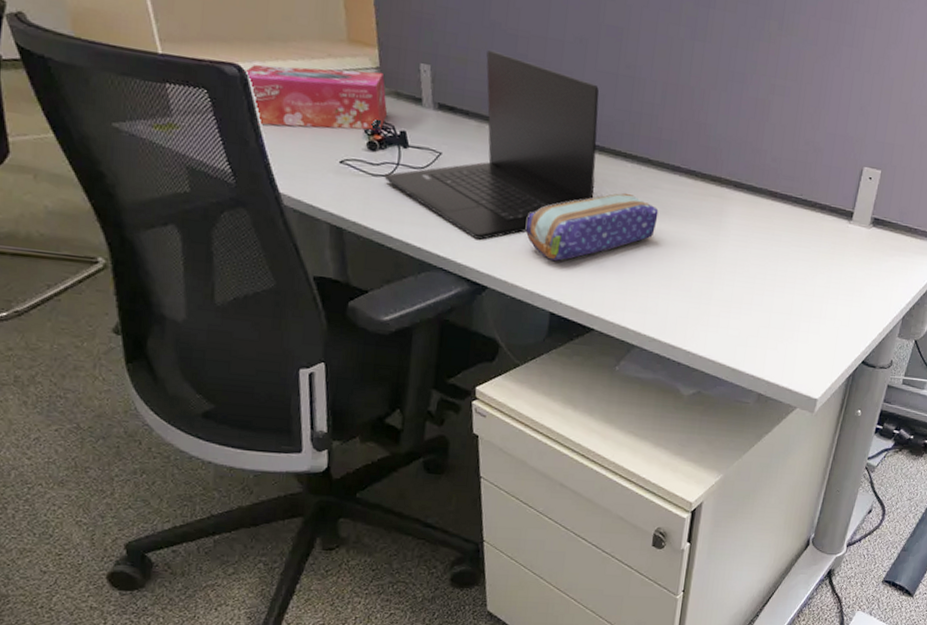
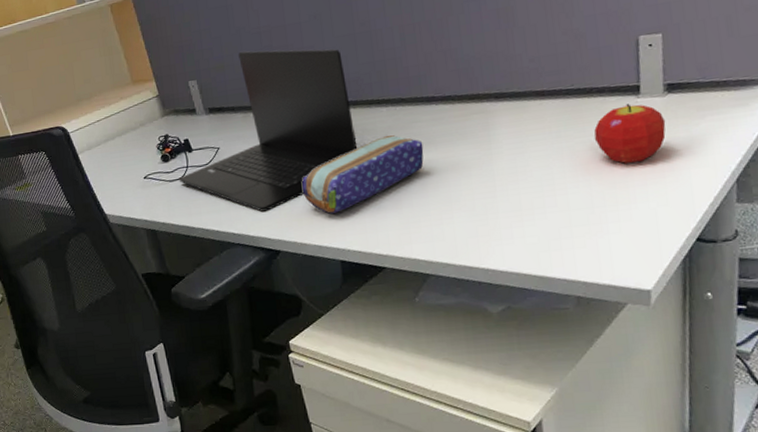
tissue box: present [243,64,388,130] -> none [65,98,172,167]
fruit: none [807,226,865,282] -> present [594,104,666,163]

